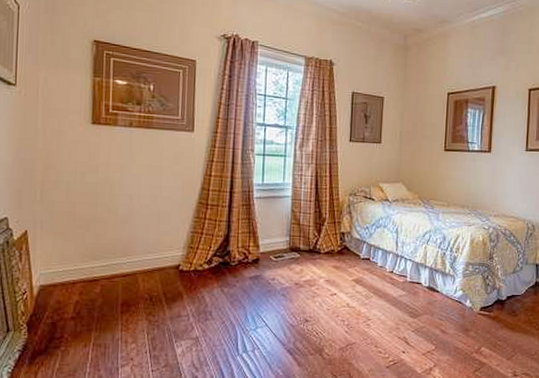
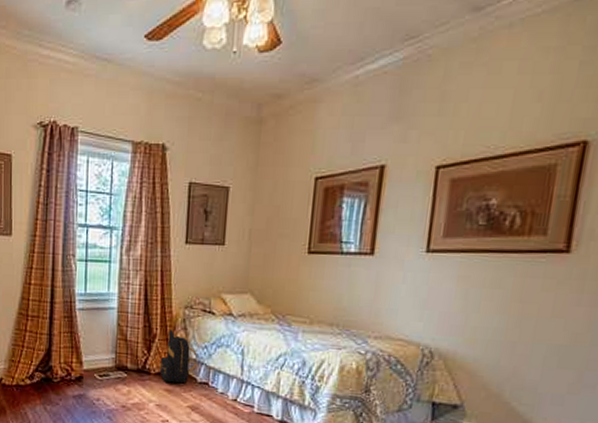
backpack: none [328,214,361,260] -> present [159,330,198,384]

